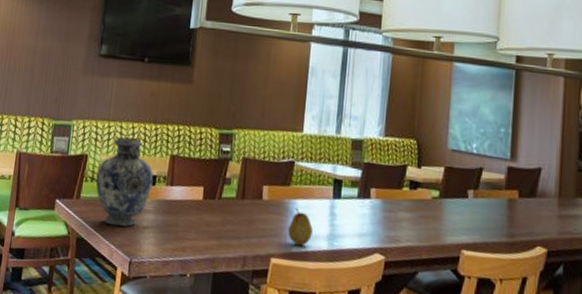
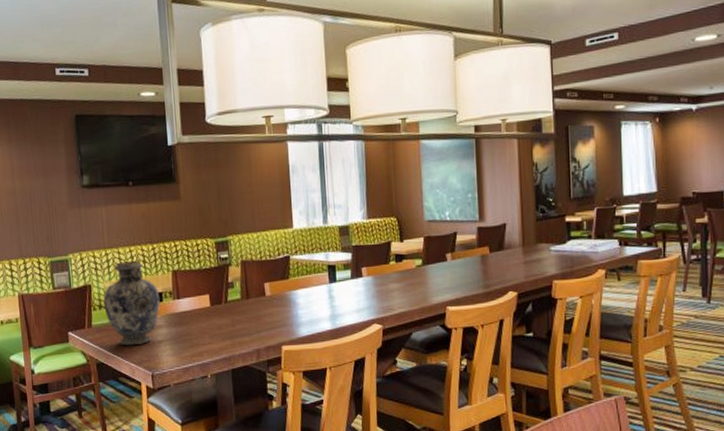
fruit: present [288,208,313,246] -> none [293,298,316,331]

